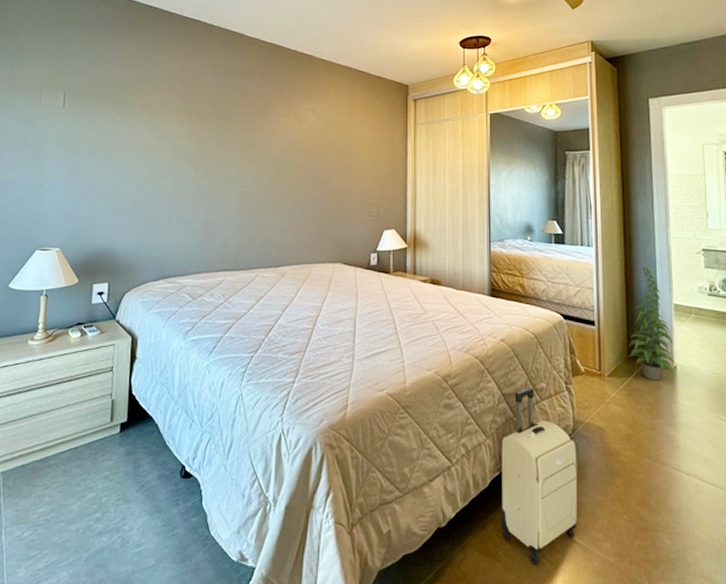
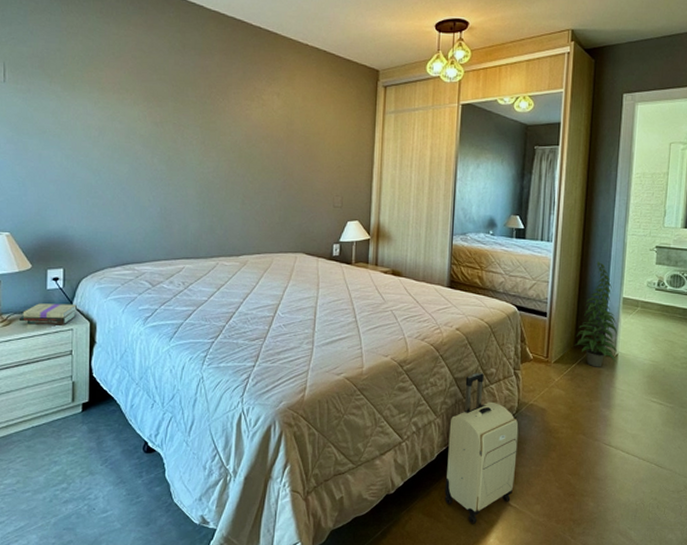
books: none [63,318,120,341] -> present [18,303,77,326]

